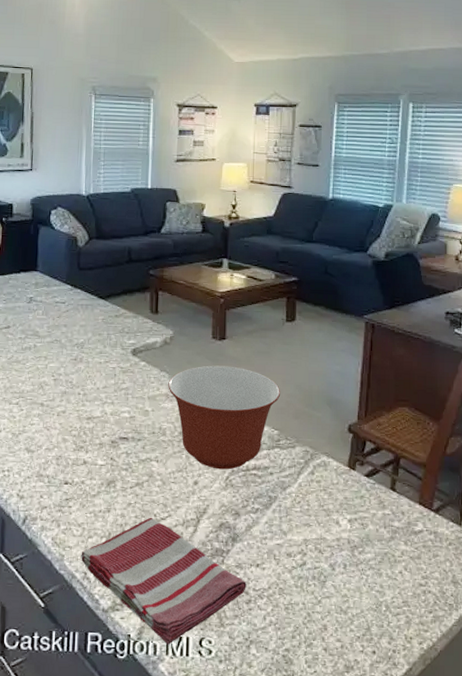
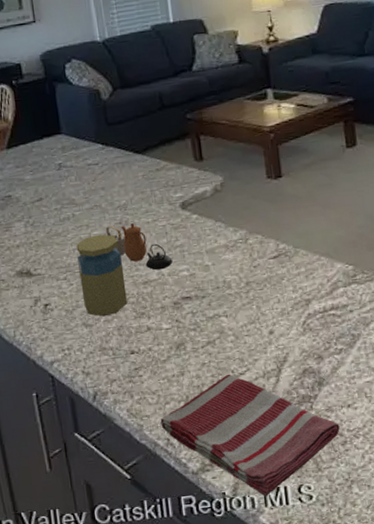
jar: none [30,367,71,445] -> present [76,234,128,317]
teapot: none [59,361,117,409] -> present [103,223,173,271]
mixing bowl: present [168,365,281,470] -> none [226,205,351,315]

